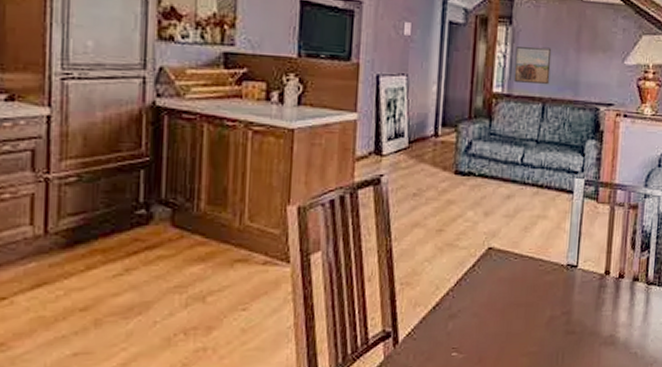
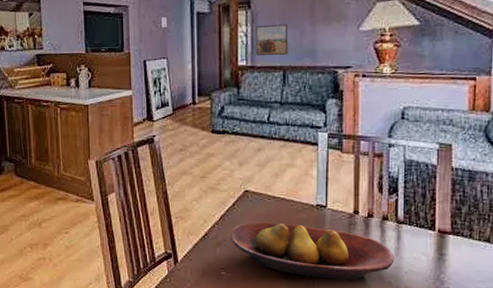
fruit bowl: none [467,287,642,354] -> present [230,223,394,280]

